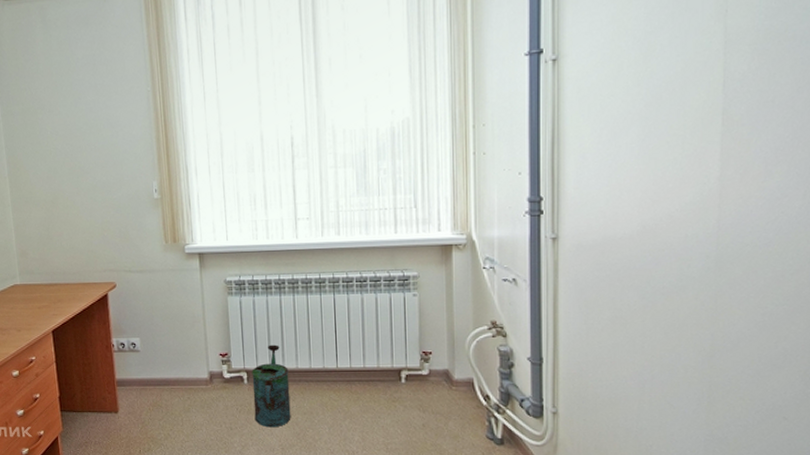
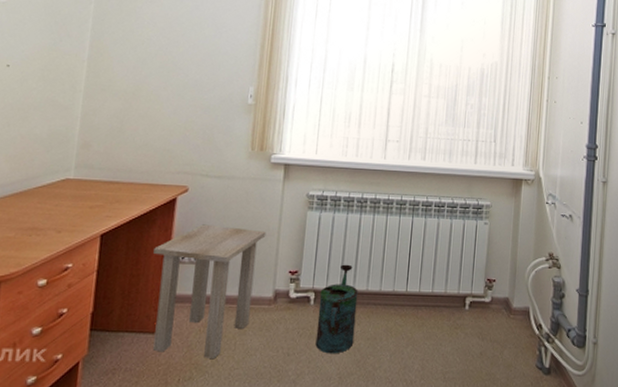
side table: none [98,315,193,434] -> present [153,224,266,360]

